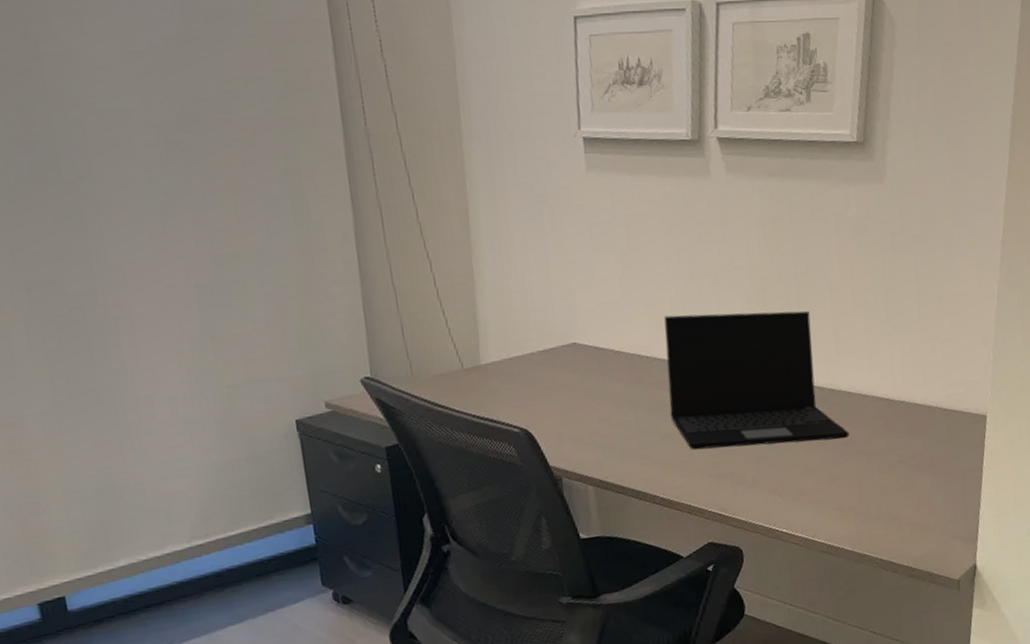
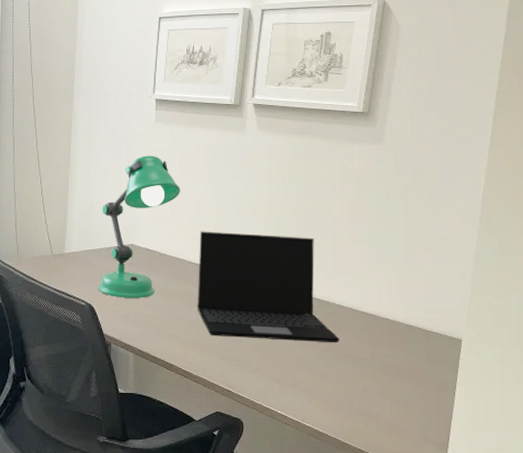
desk lamp: none [526,218,633,417] -> present [98,155,181,298]

